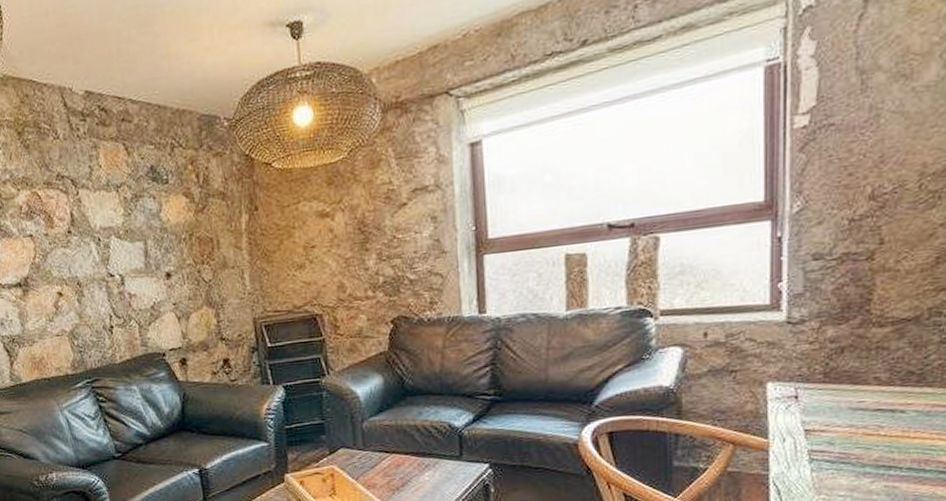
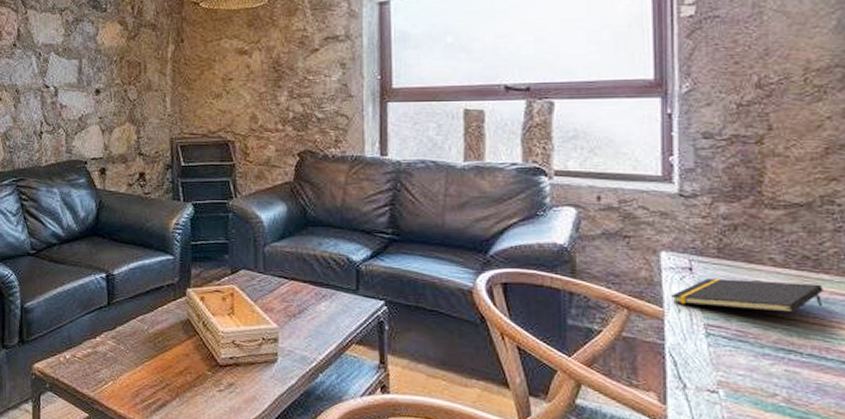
notepad: none [776,398,926,434] -> present [671,278,823,313]

